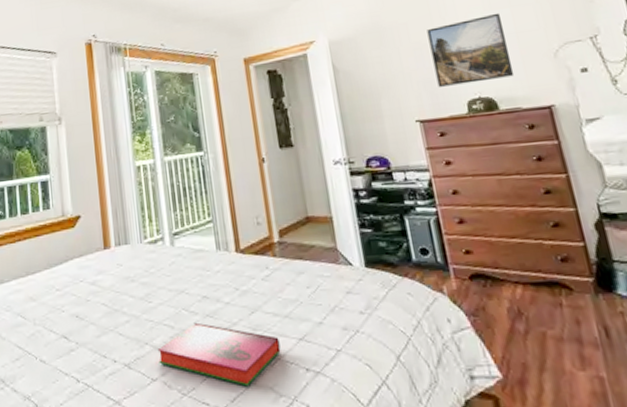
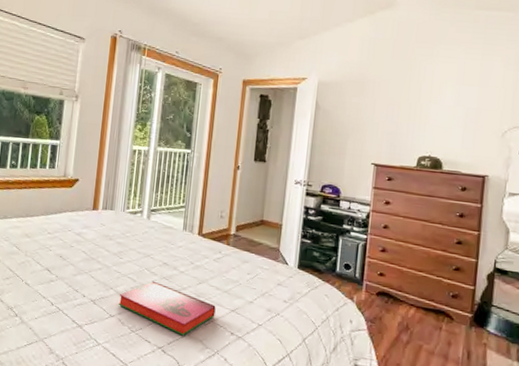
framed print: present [427,12,515,87] -> none [398,88,468,145]

